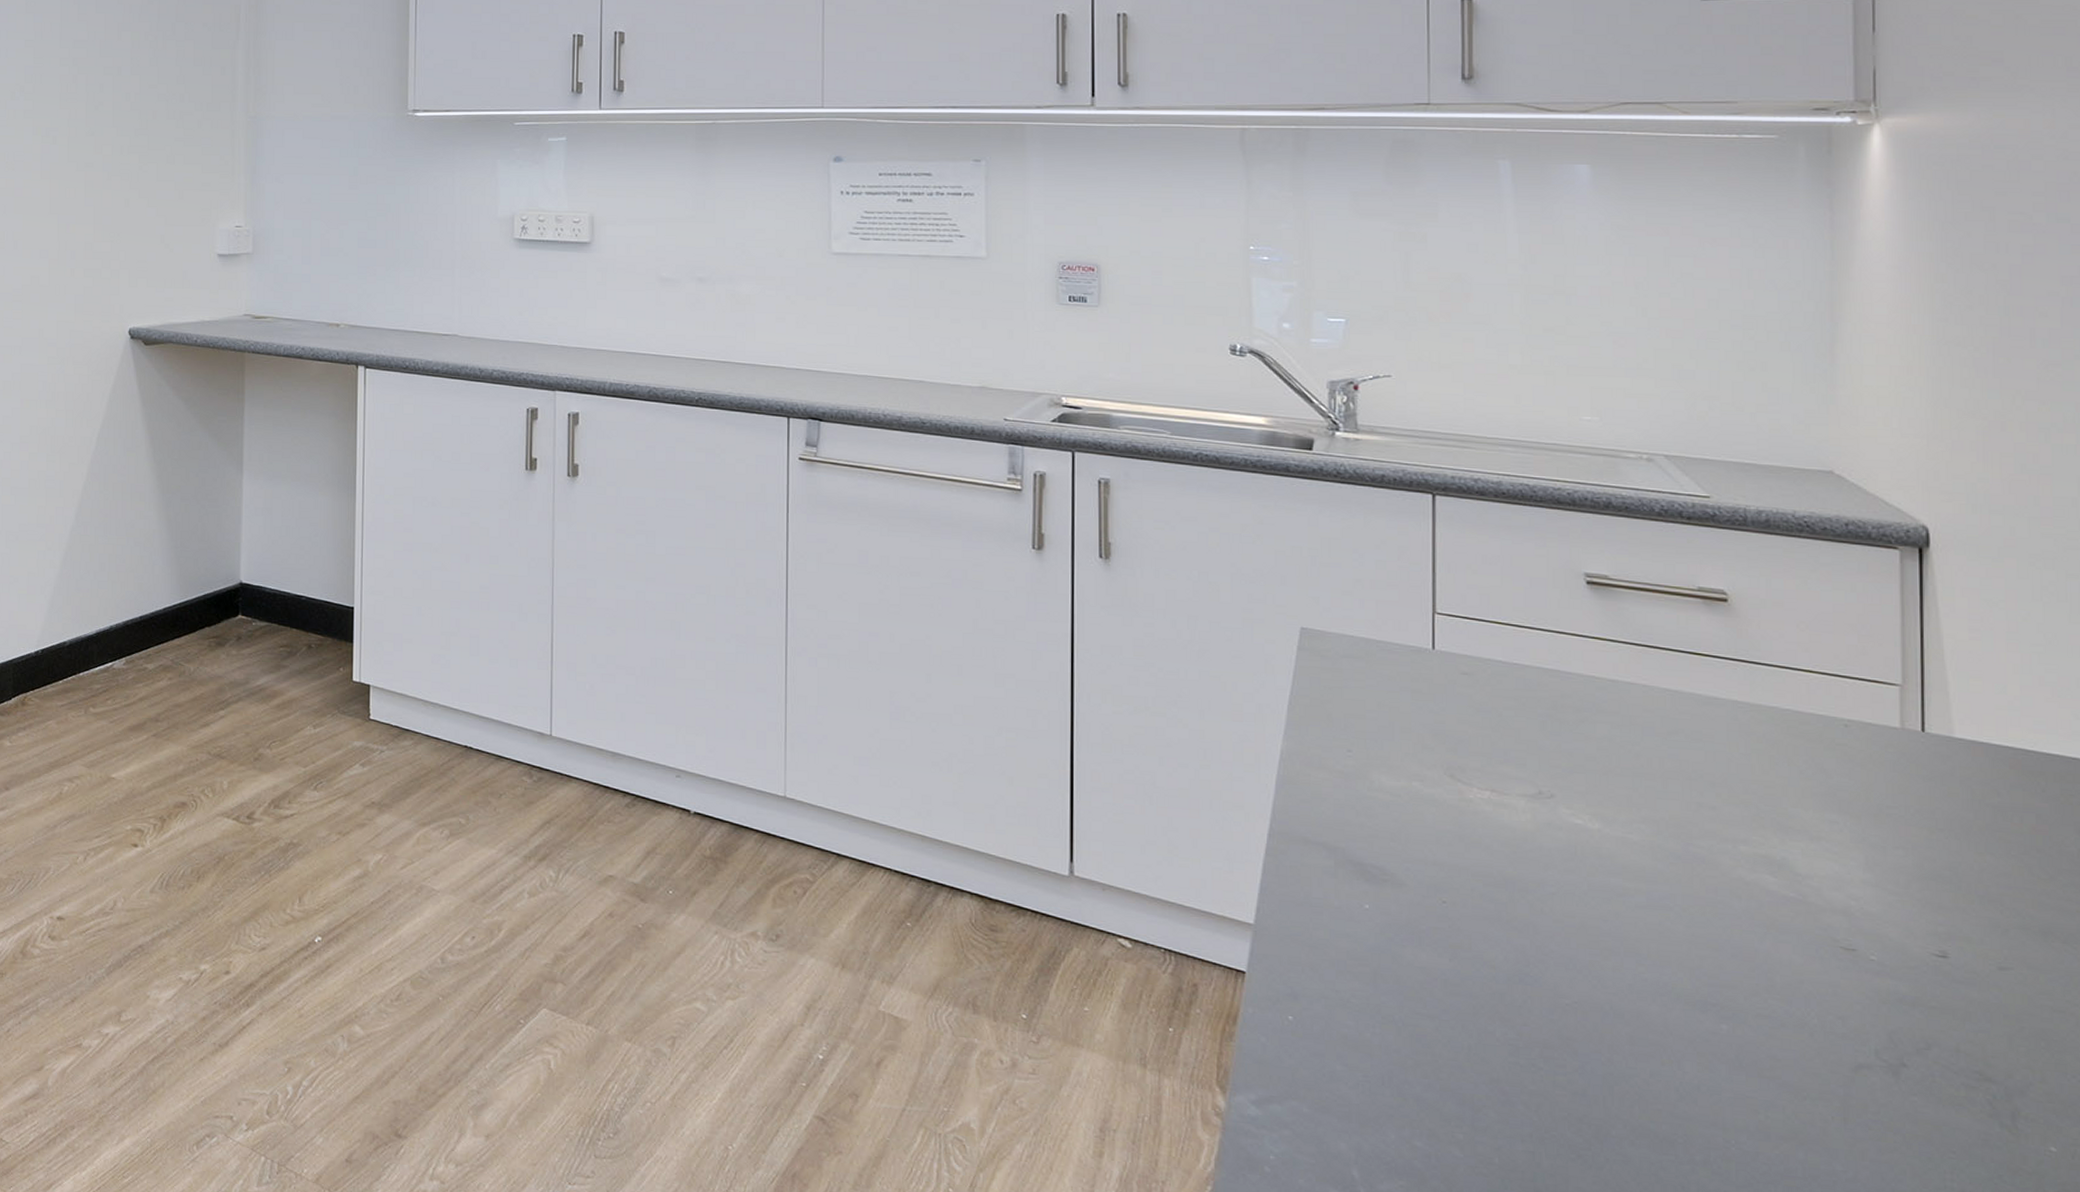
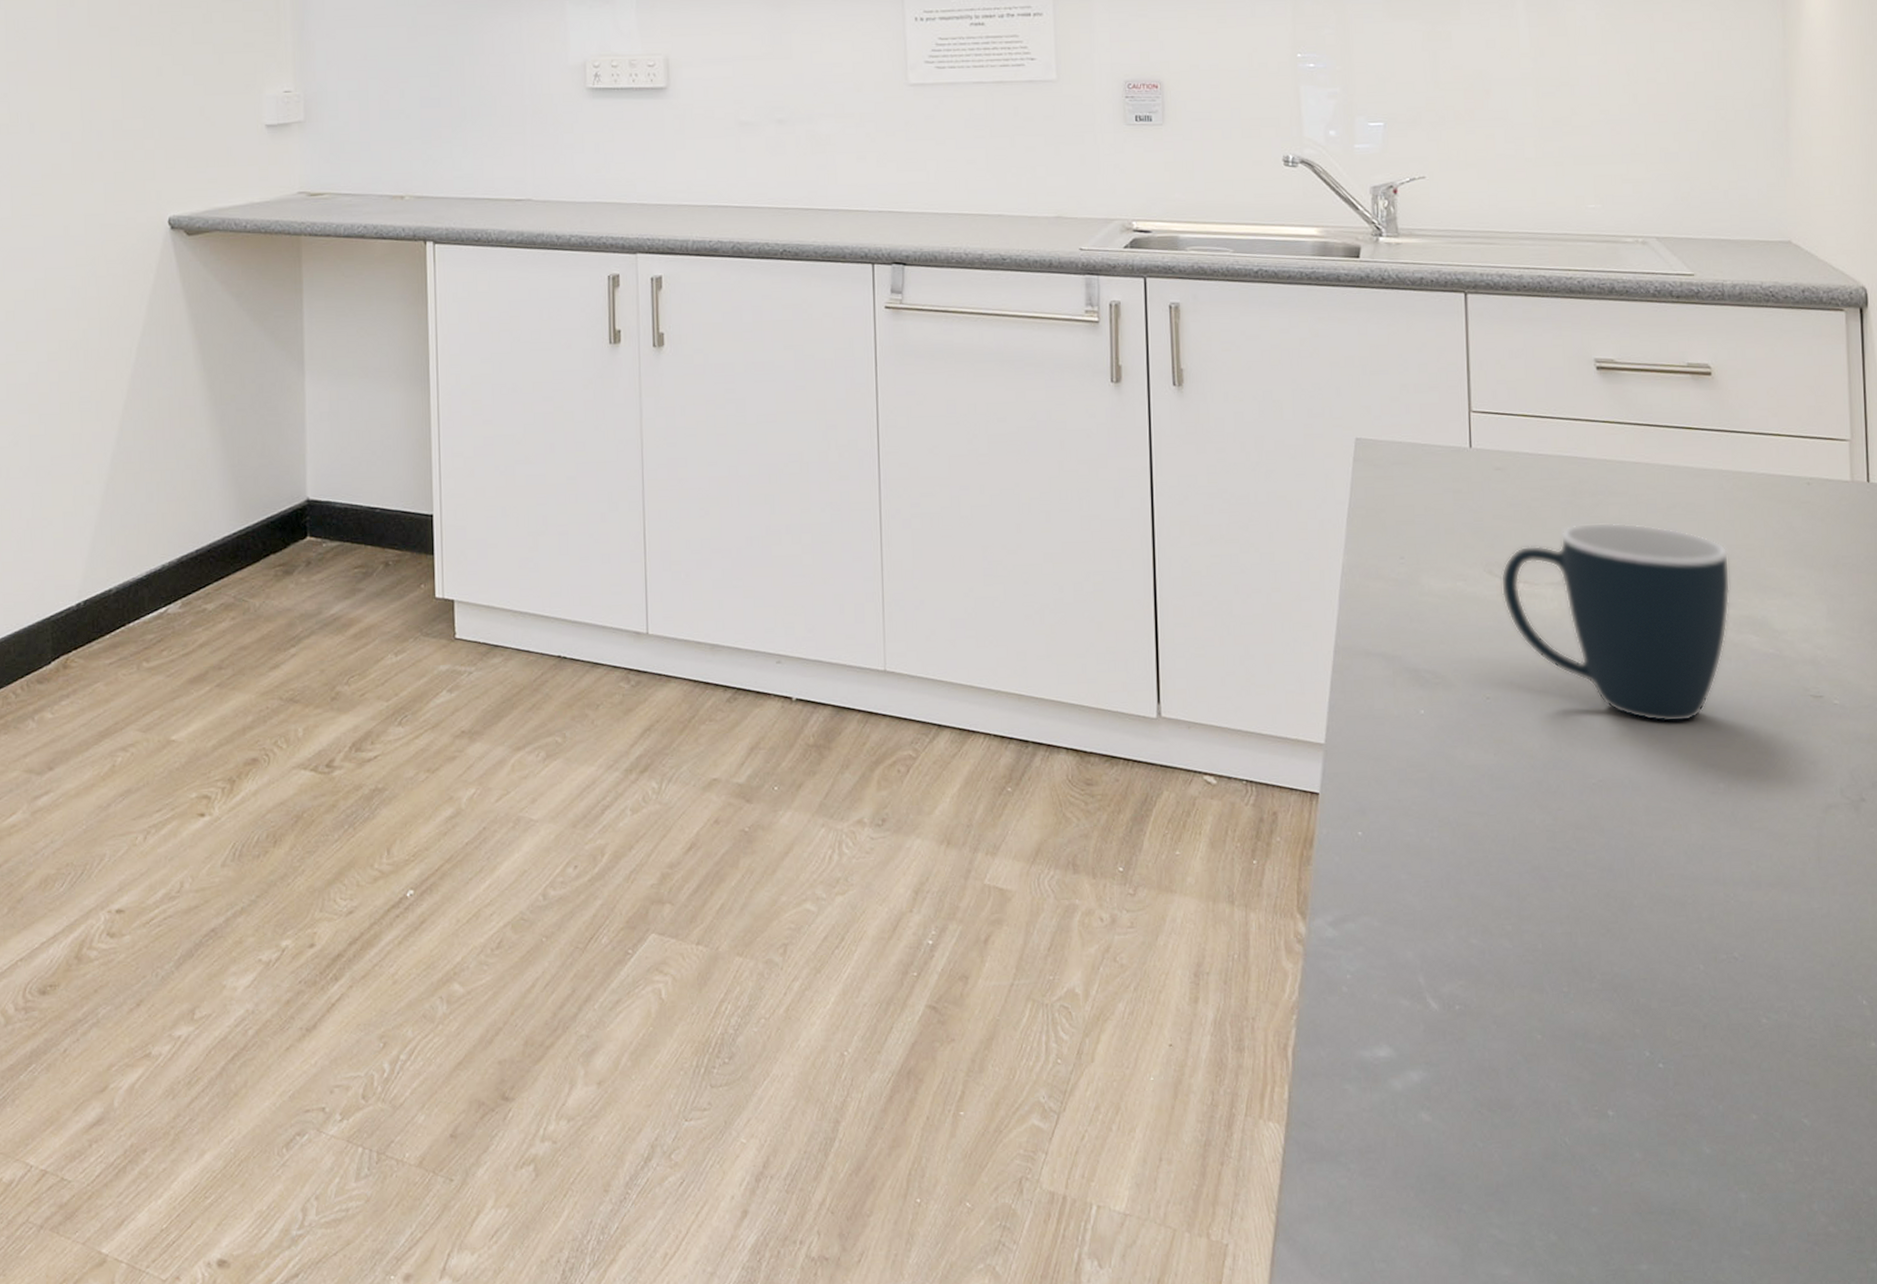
mug: none [1464,738,1743,955] -> present [1500,522,1731,723]

